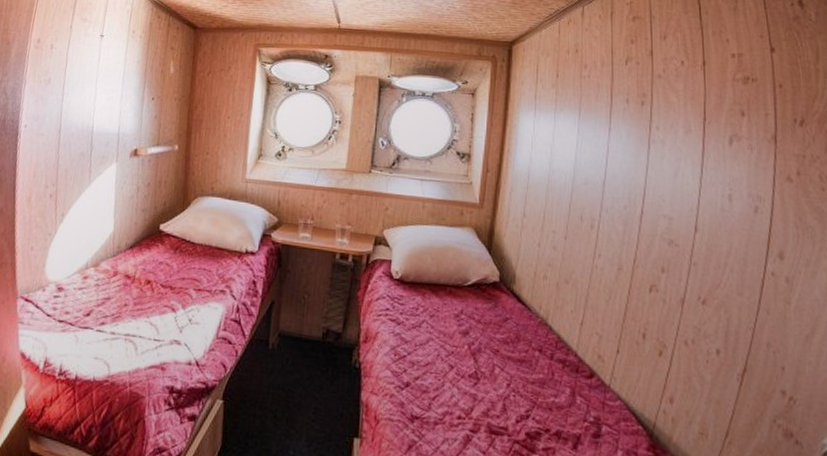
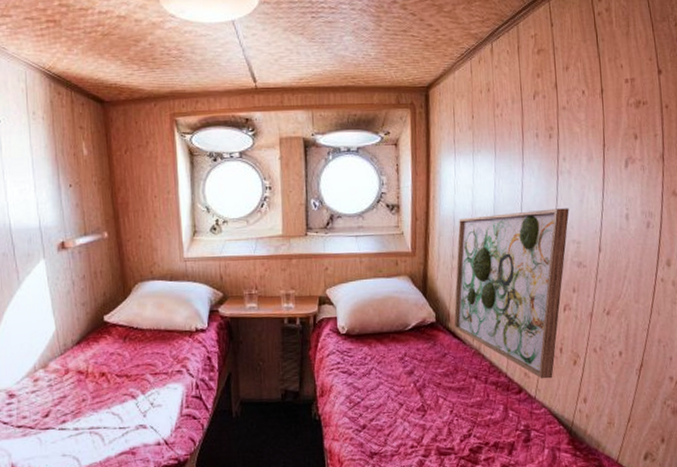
wall art: none [519,175,661,367] -> present [453,208,570,379]

